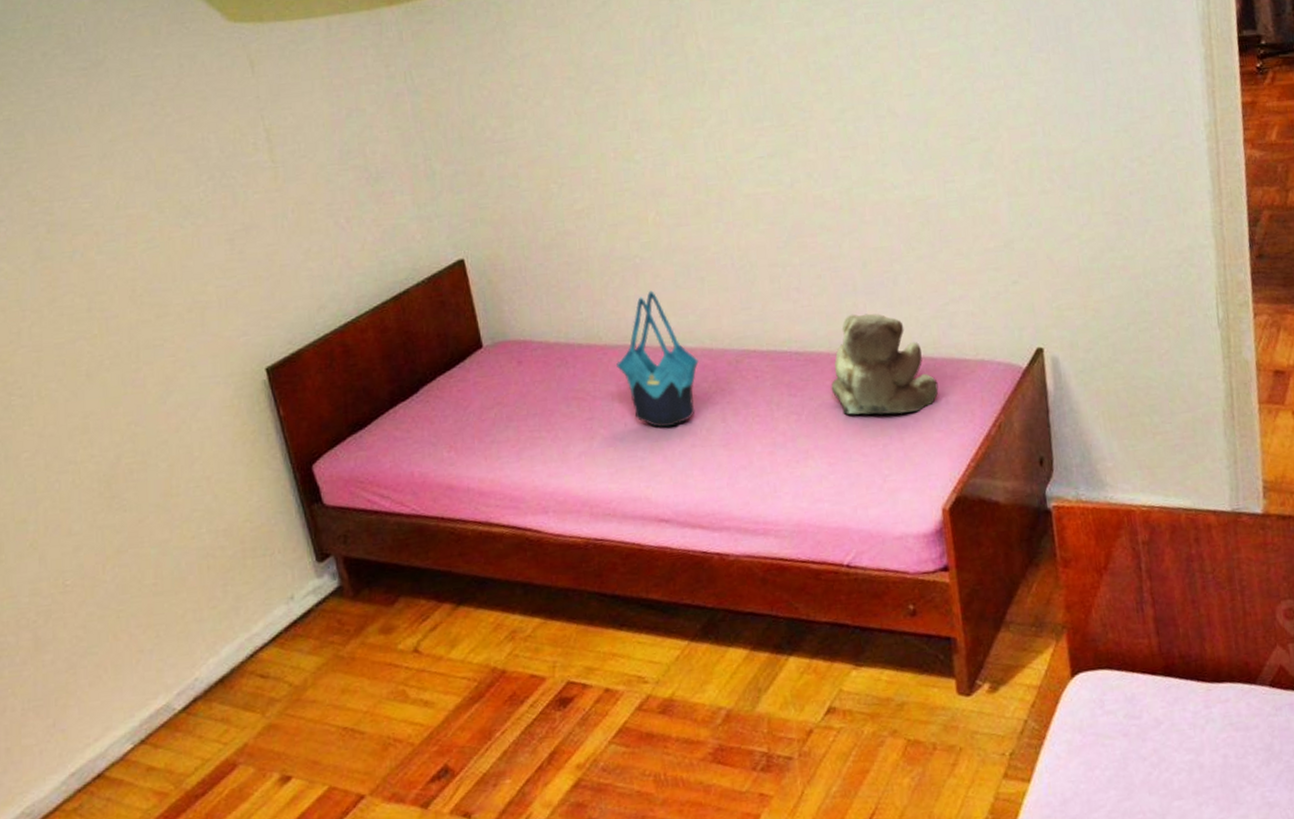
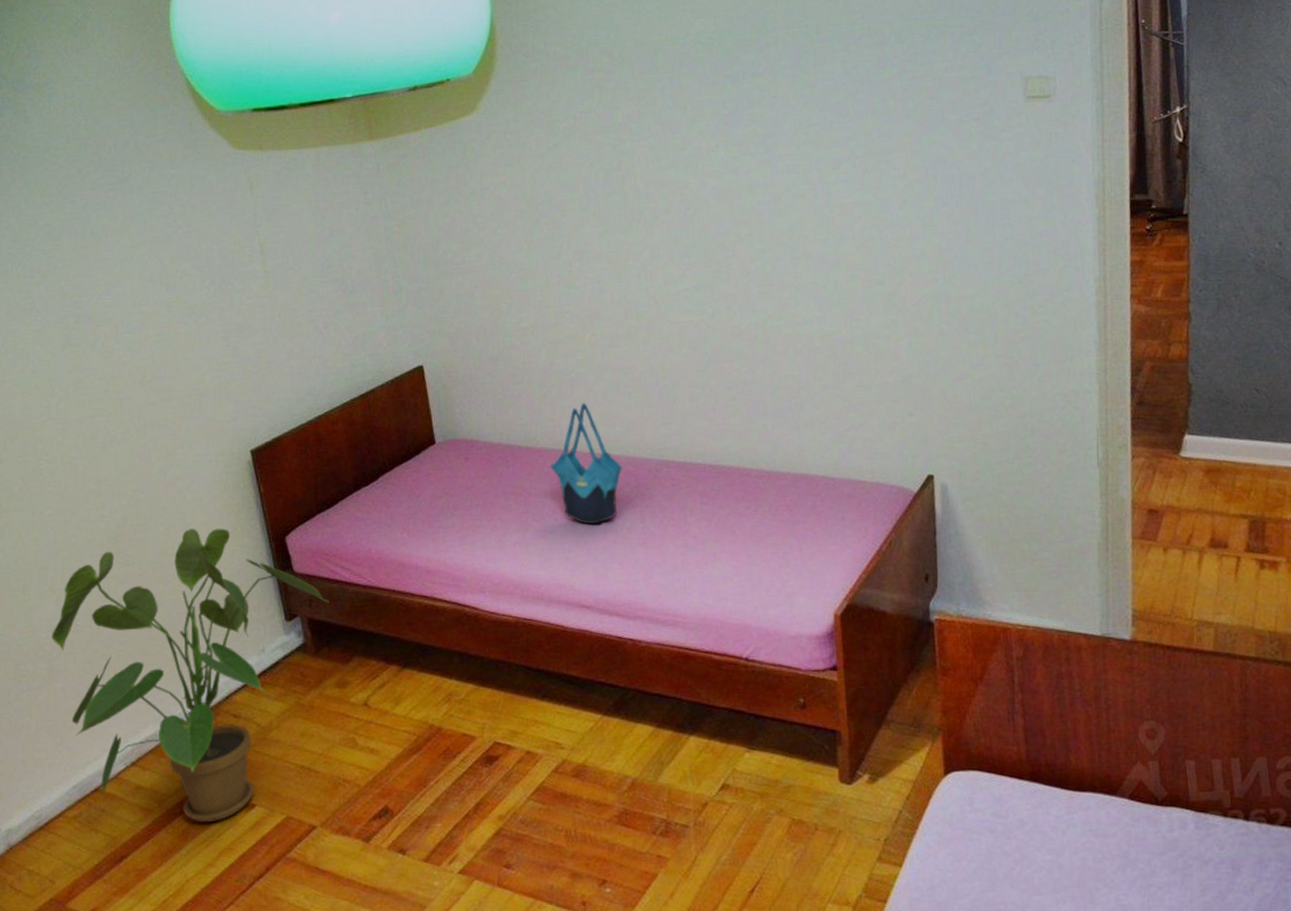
house plant: none [36,460,368,803] -> present [51,528,330,822]
teddy bear: present [831,313,939,415] -> none [739,434,836,526]

